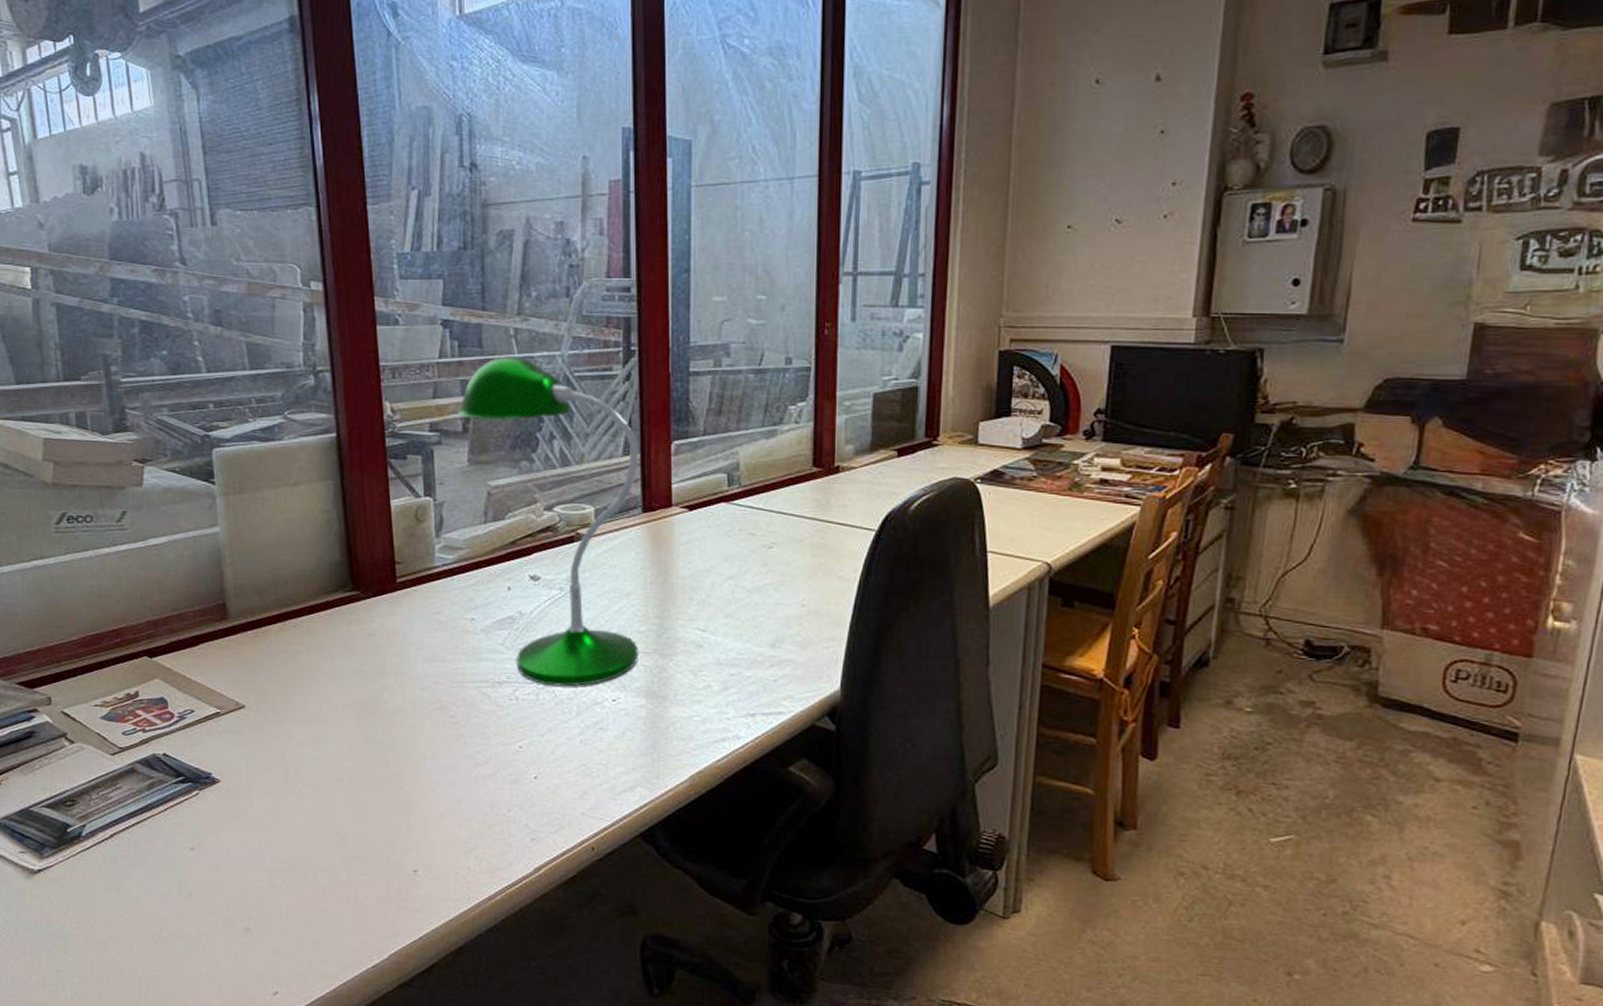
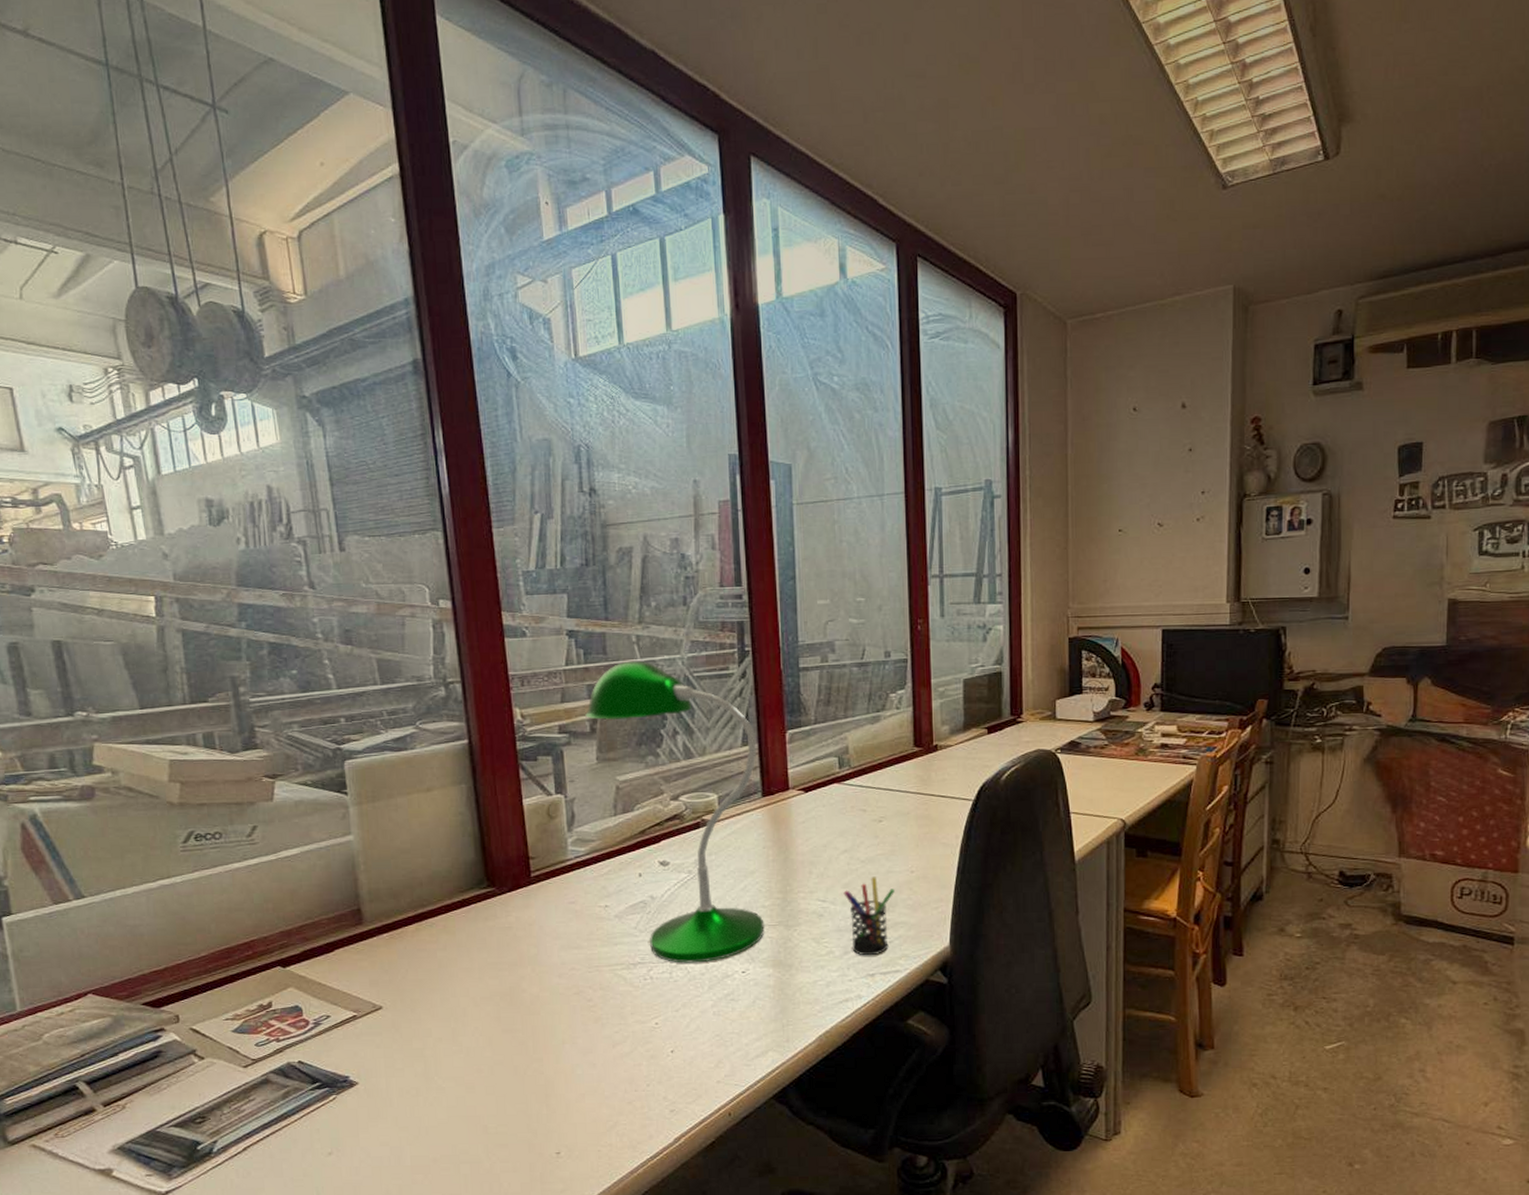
pen holder: none [726,608,782,694] -> present [843,876,895,956]

